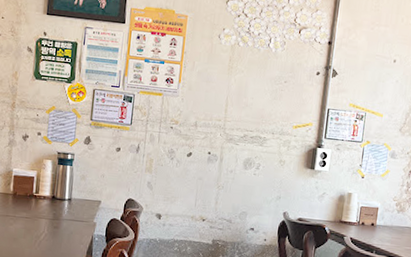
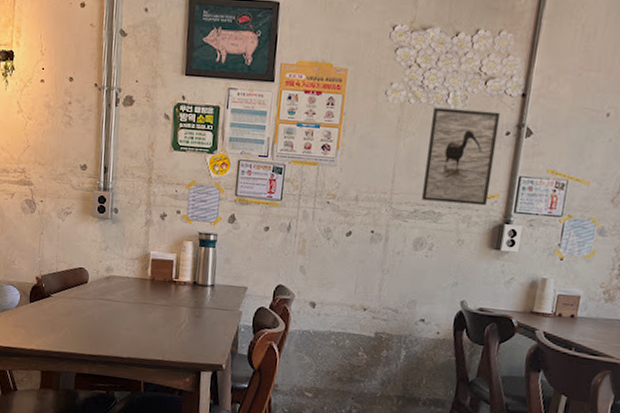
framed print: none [250,50,312,133] -> present [422,107,501,206]

